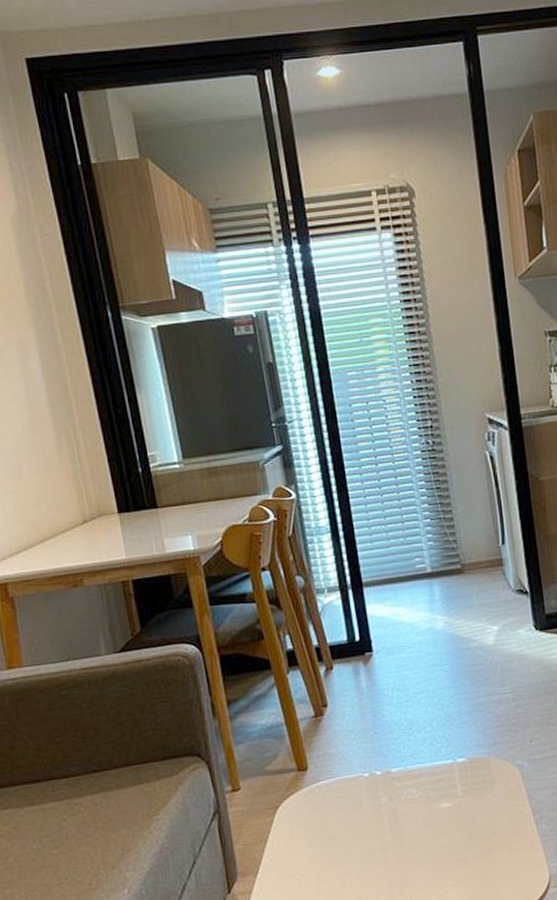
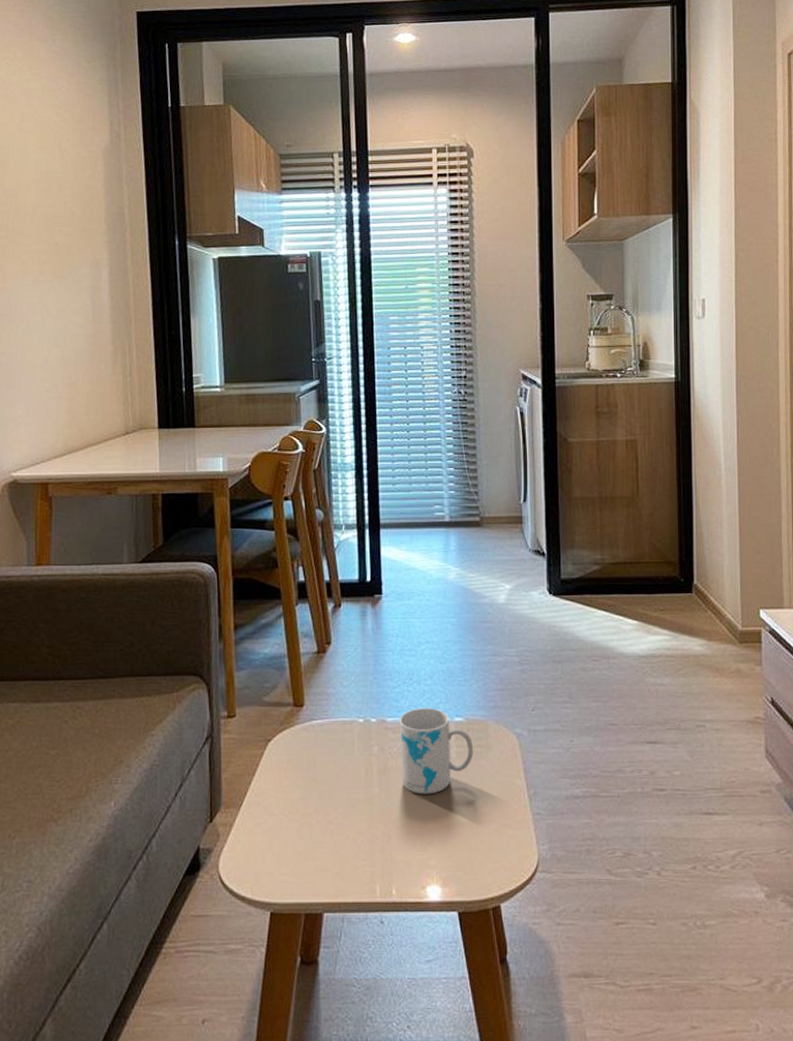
mug: none [403,753,479,835] -> present [399,708,474,794]

